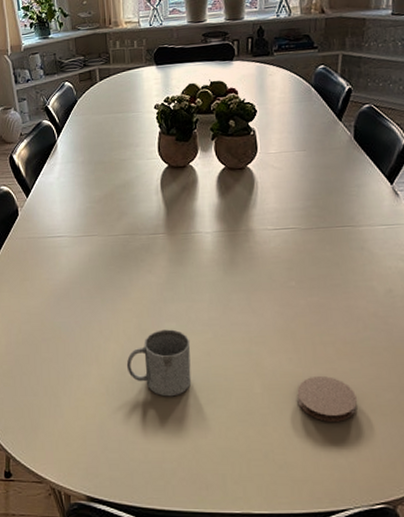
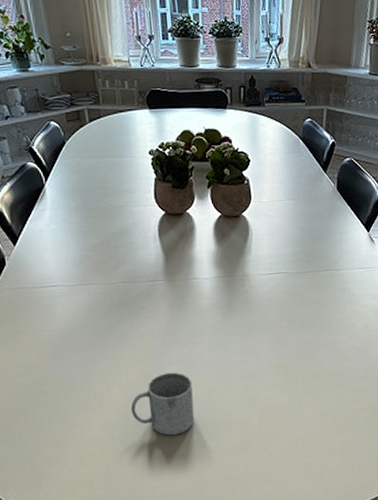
coaster: present [297,375,357,422] -> none [289,403,340,443]

